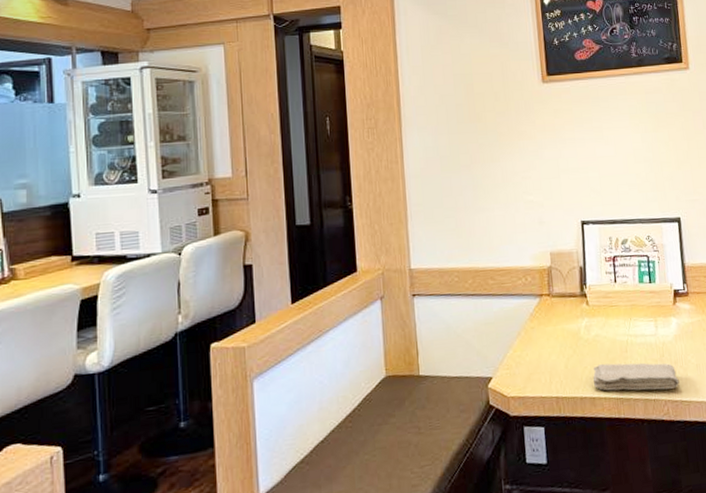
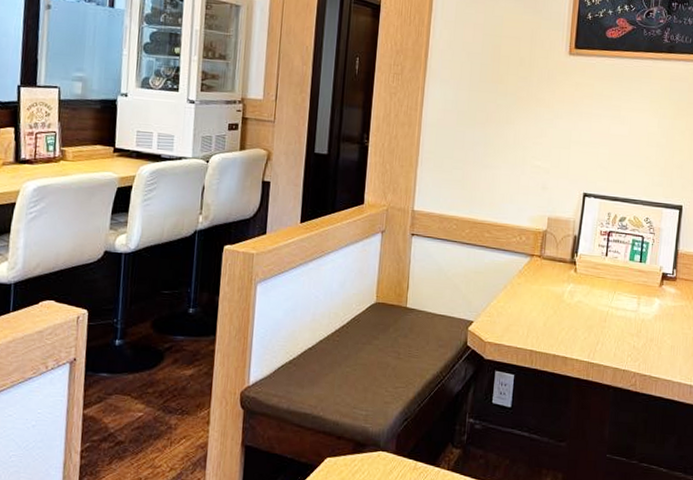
washcloth: present [592,362,680,391] -> none [568,328,652,363]

